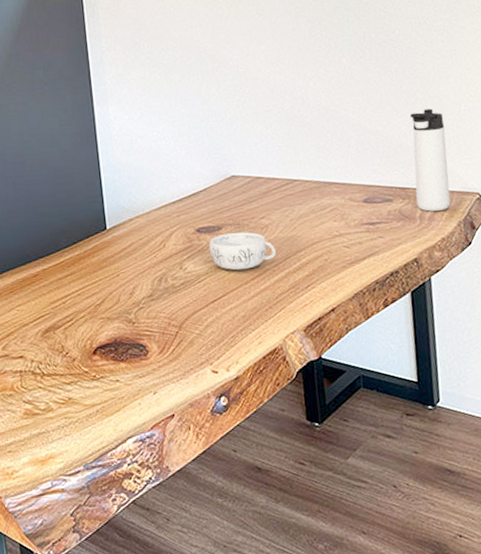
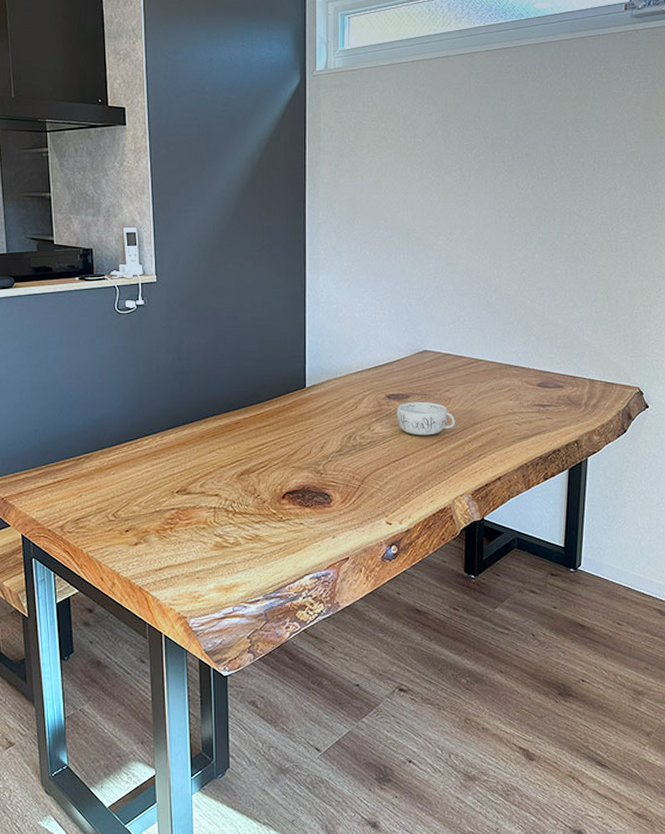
thermos bottle: present [409,108,451,212] -> none [584,308,618,400]

